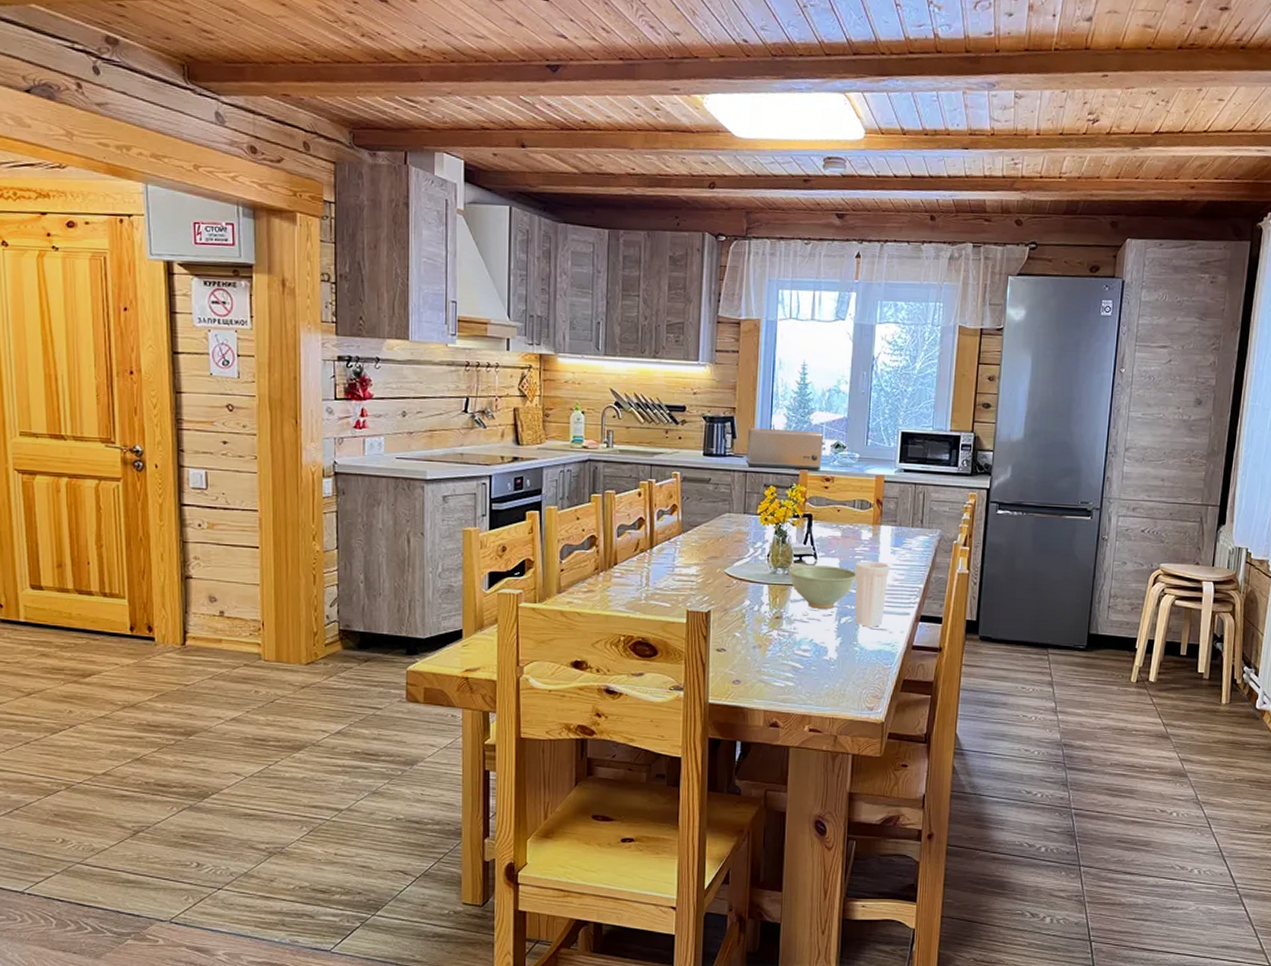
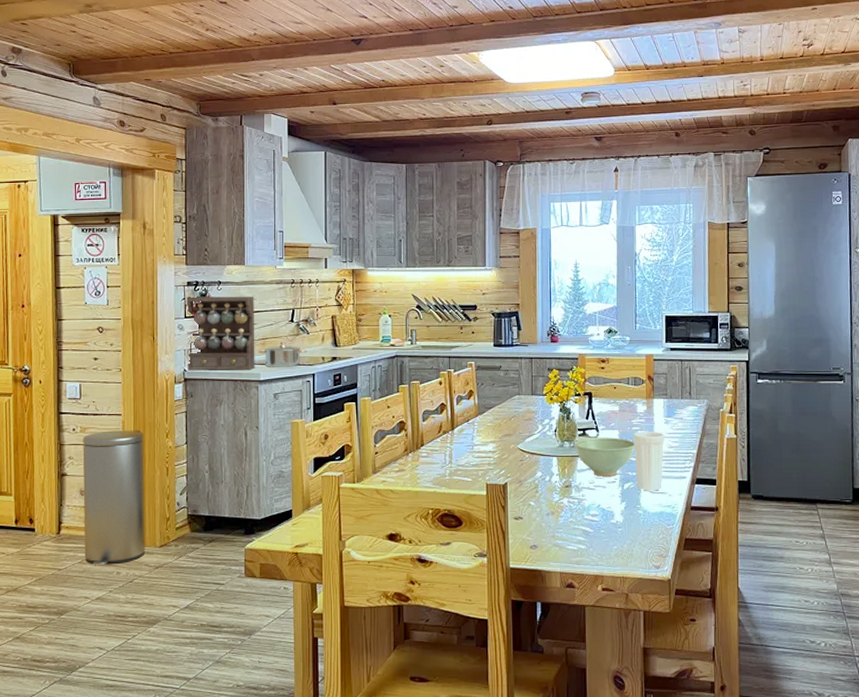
pedal bin: none [211,528,289,682] -> present [83,430,146,565]
spice rack: none [336,374,421,468] -> present [186,296,255,372]
cooking pot: none [425,435,484,467] -> present [259,342,307,368]
toaster: present [746,427,825,470] -> none [531,319,599,354]

